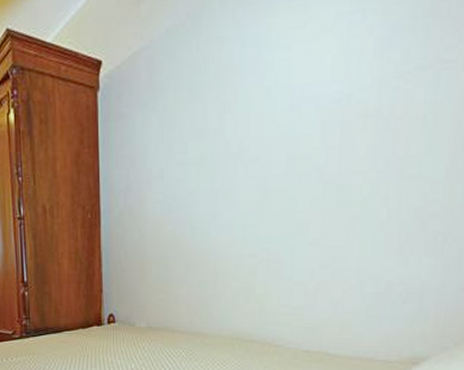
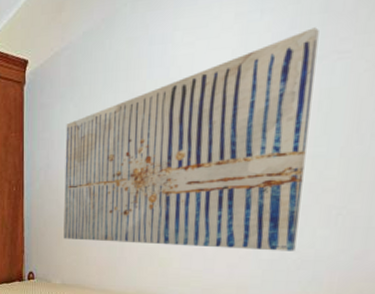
wall art: none [148,33,424,283] -> present [63,27,319,251]

